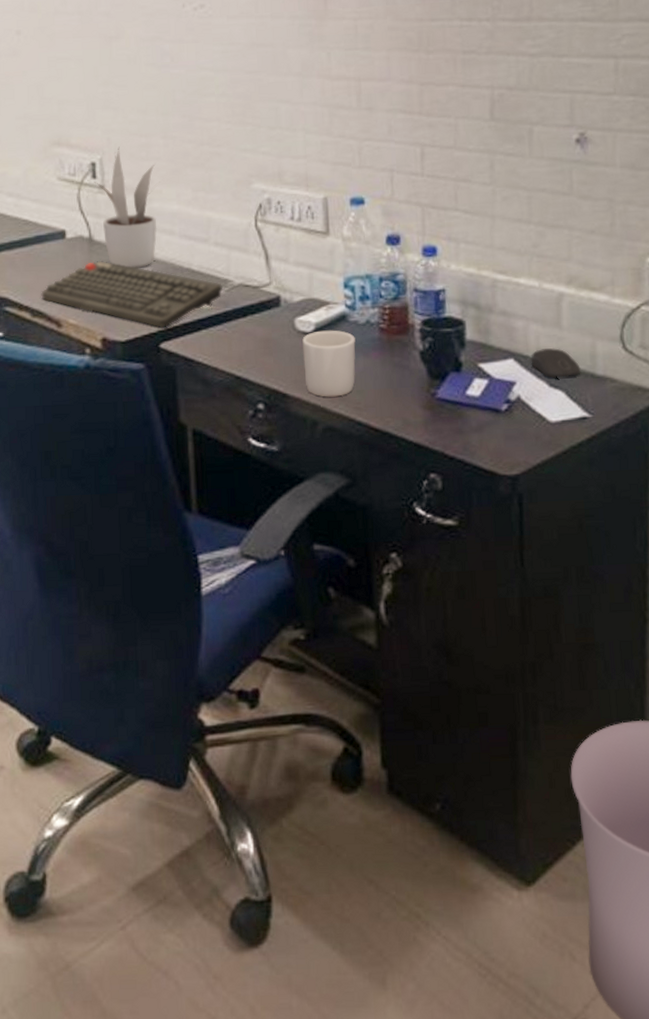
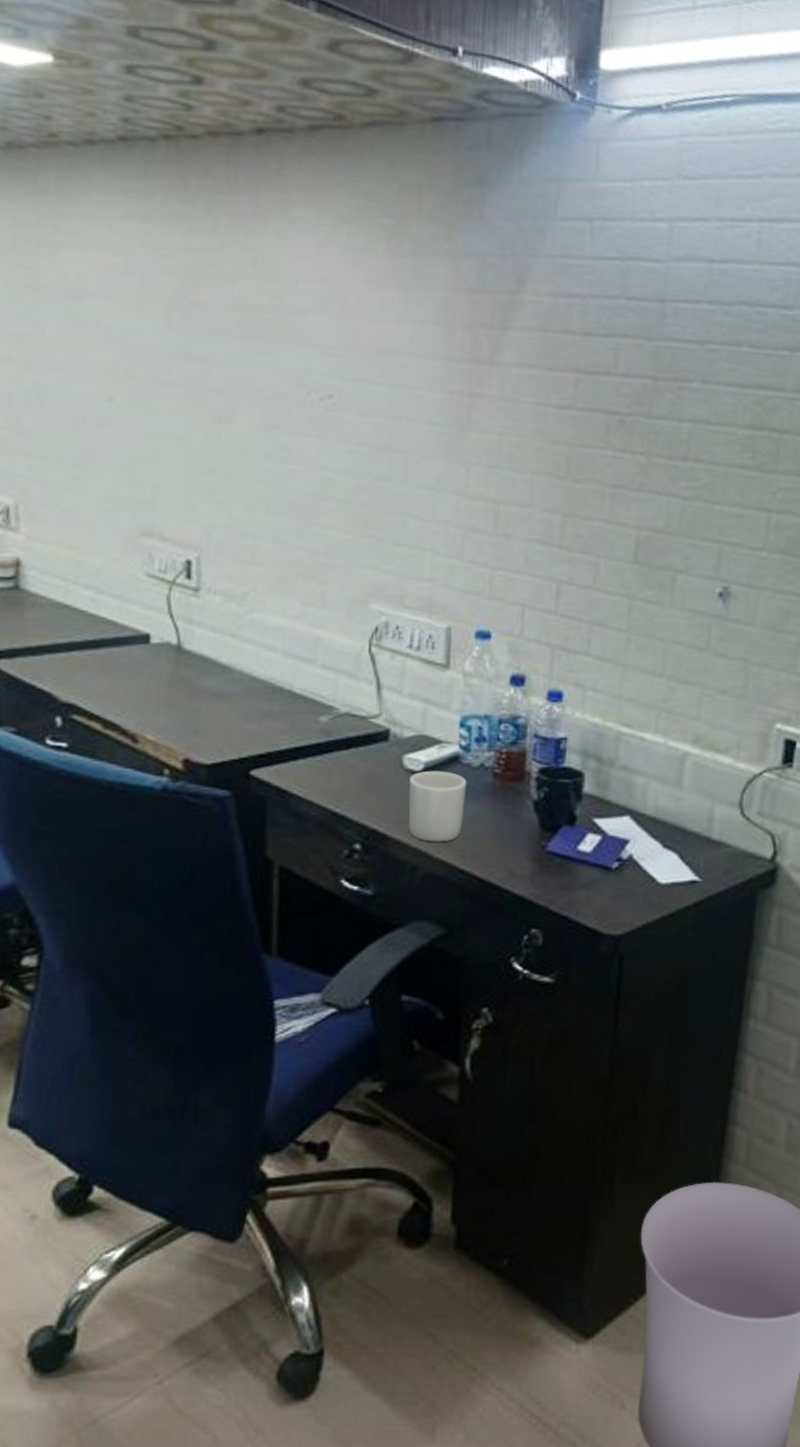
computer keyboard: present [41,260,224,328] -> none [116,671,327,753]
potted plant: present [94,146,161,268] -> none [188,546,266,685]
computer mouse: present [531,348,581,378] -> none [647,808,697,839]

